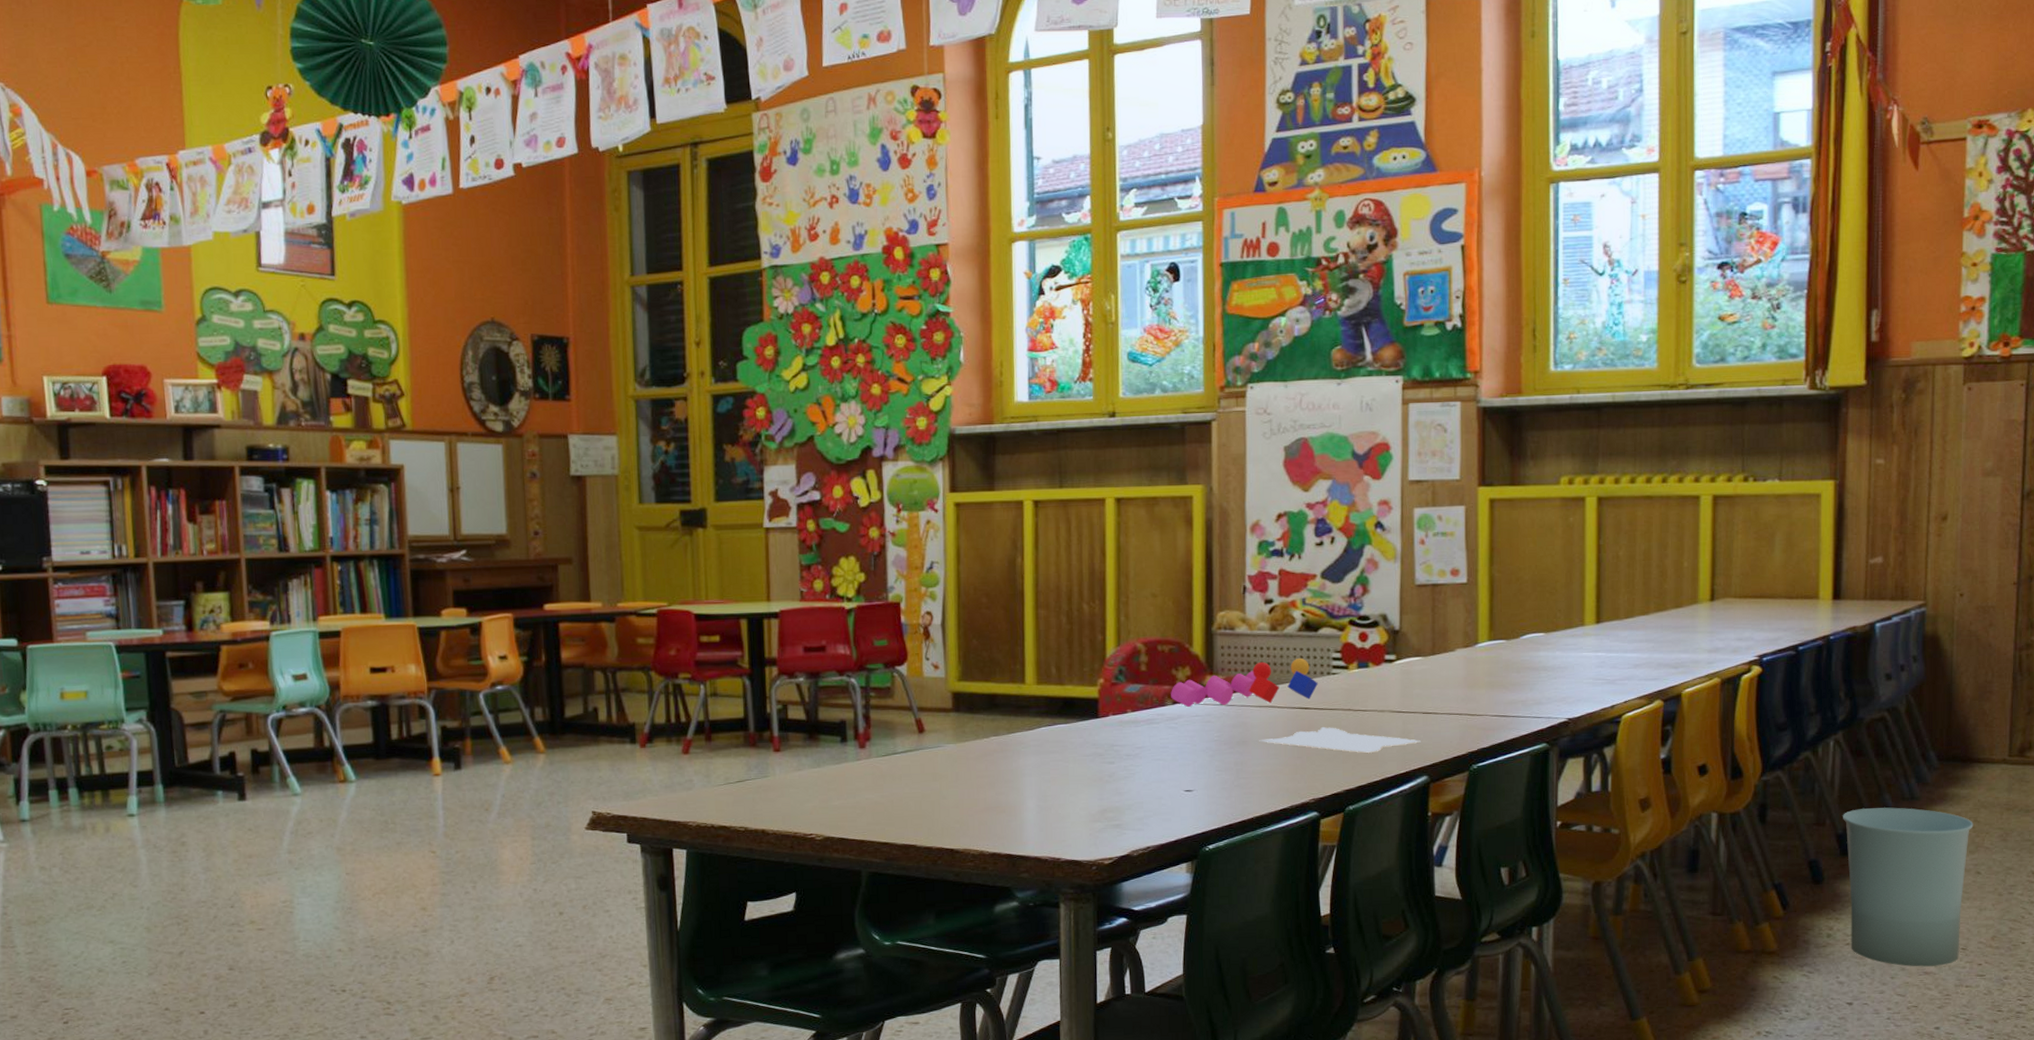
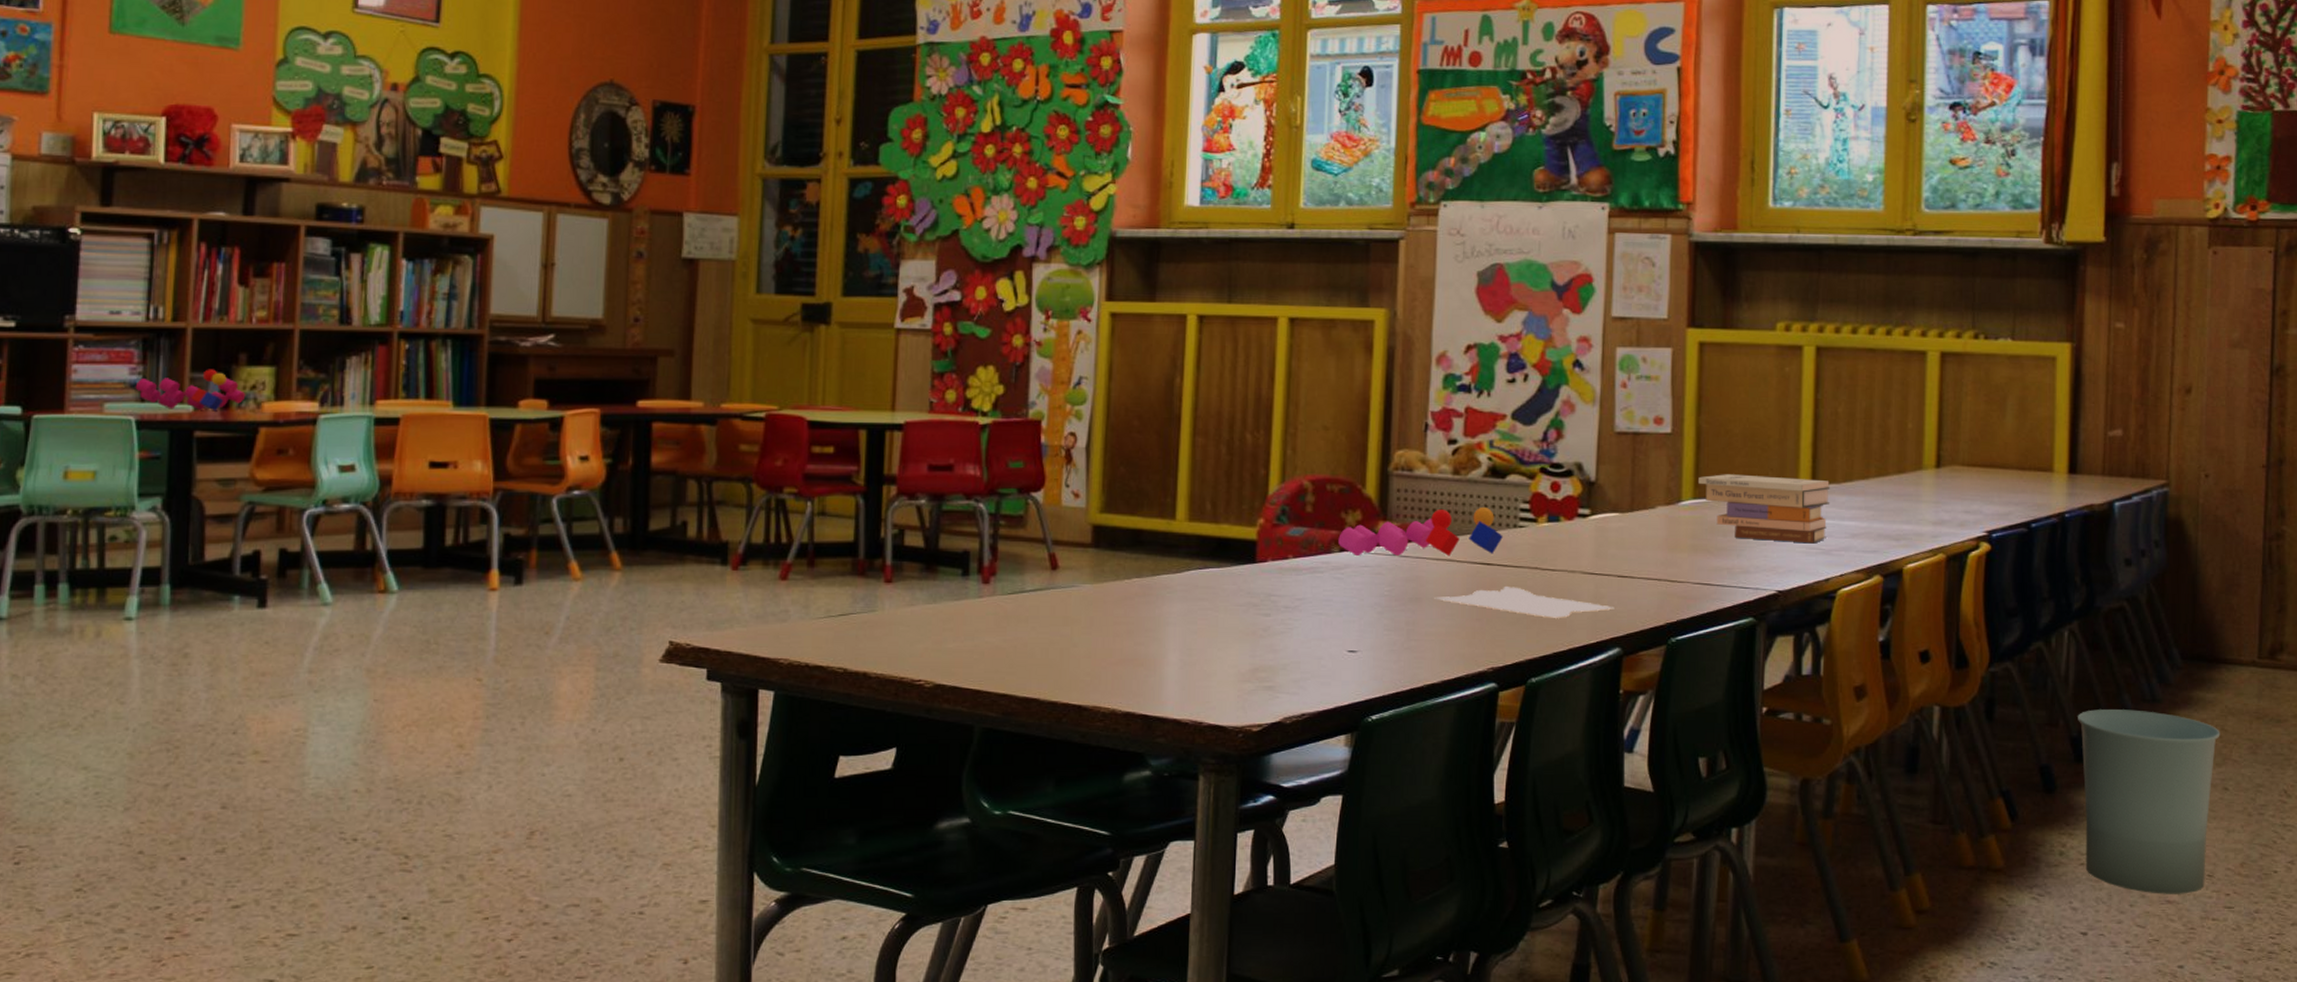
toy blocks: none [110,597,206,634] -> present [135,369,246,412]
books: none [1493,616,1614,675] -> present [1698,474,1831,544]

